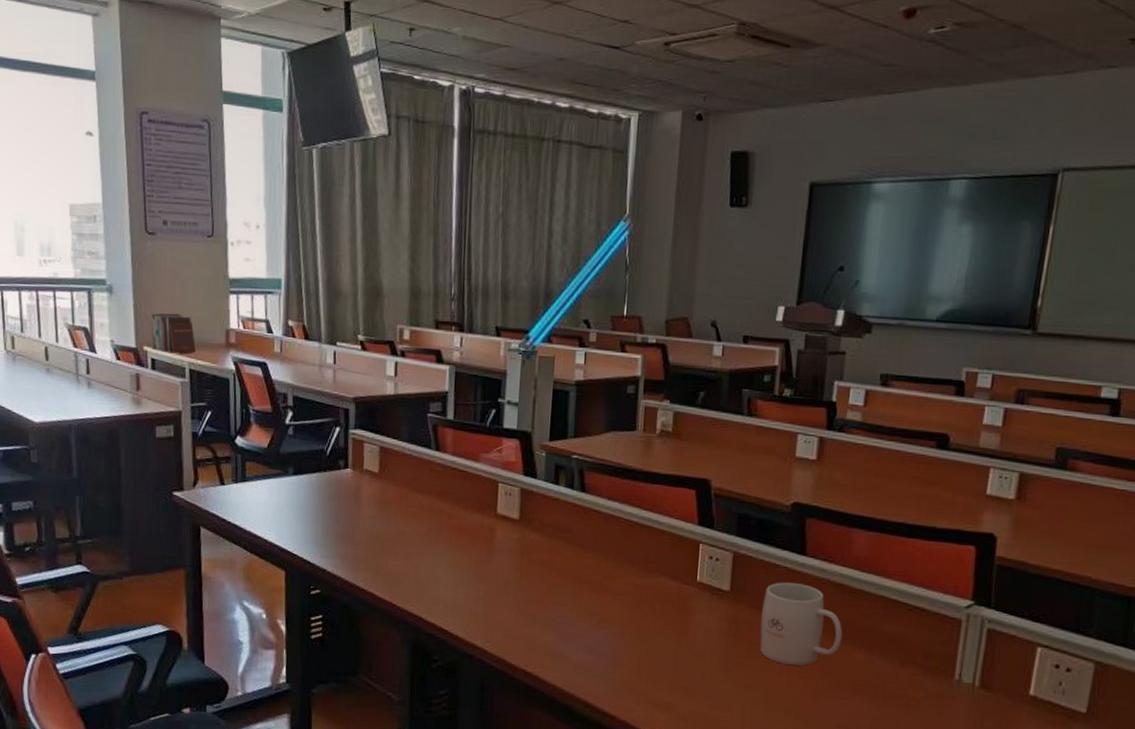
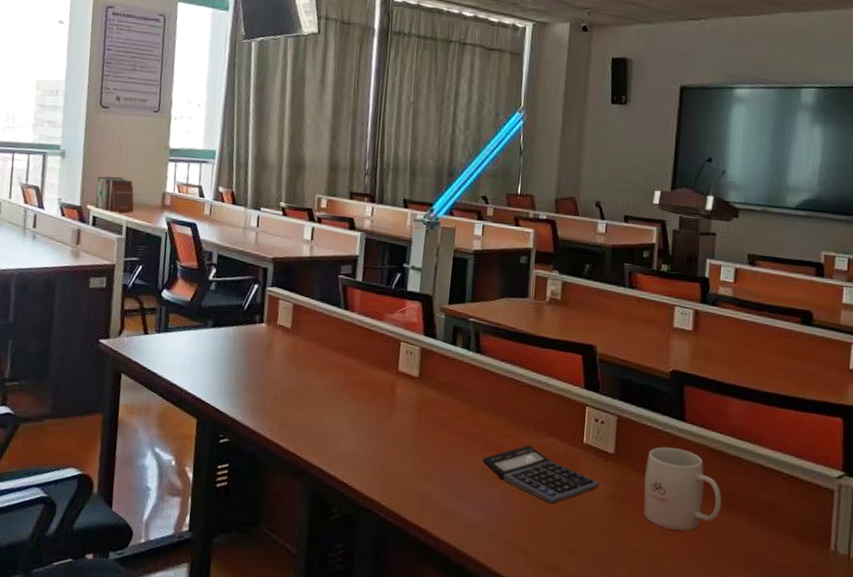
calculator: none [589,585,714,643] -> present [482,445,600,504]

